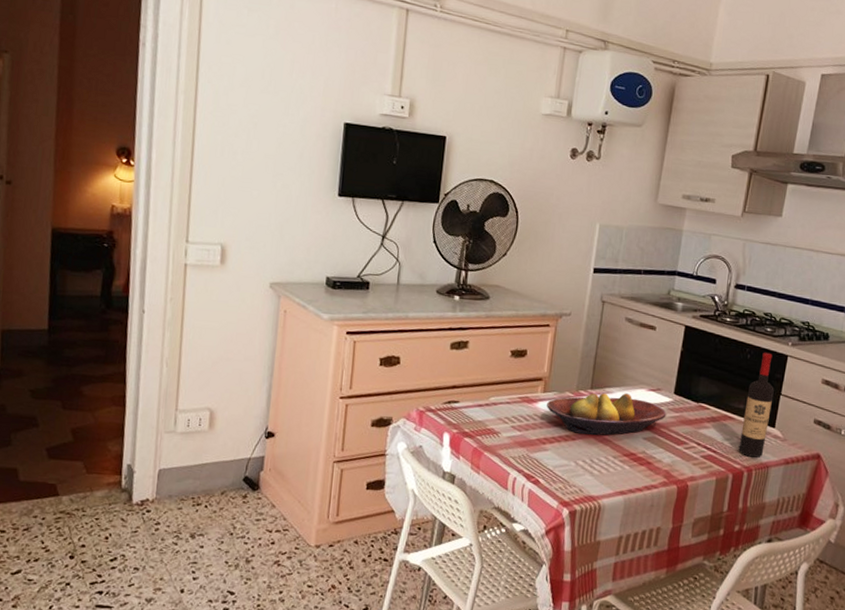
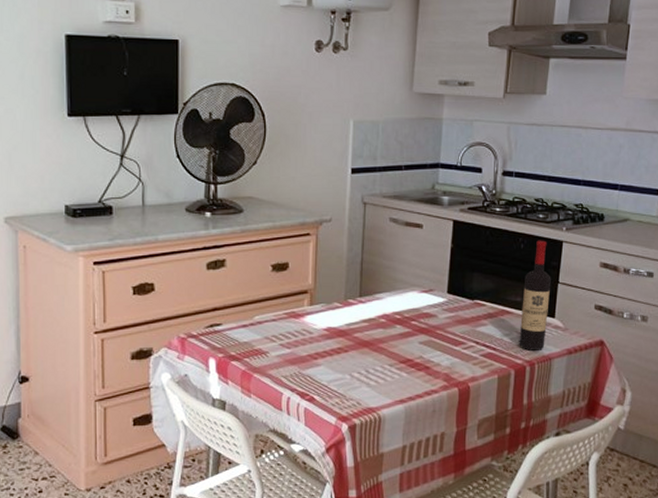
fruit bowl: present [547,392,667,436] -> none [315,297,441,345]

